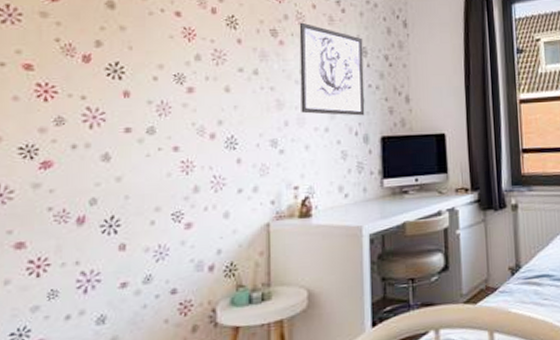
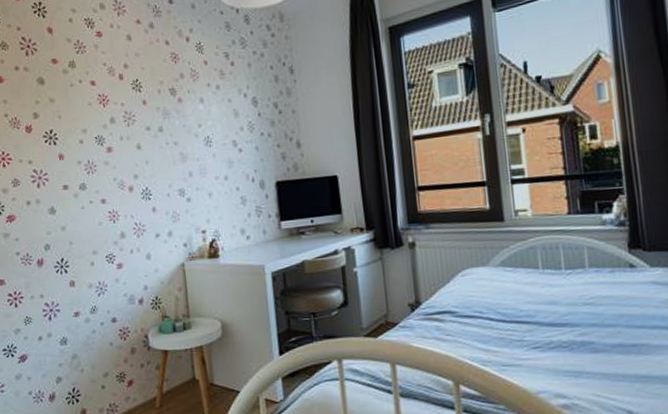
wall art: present [299,22,365,116] -> none [194,79,260,164]

